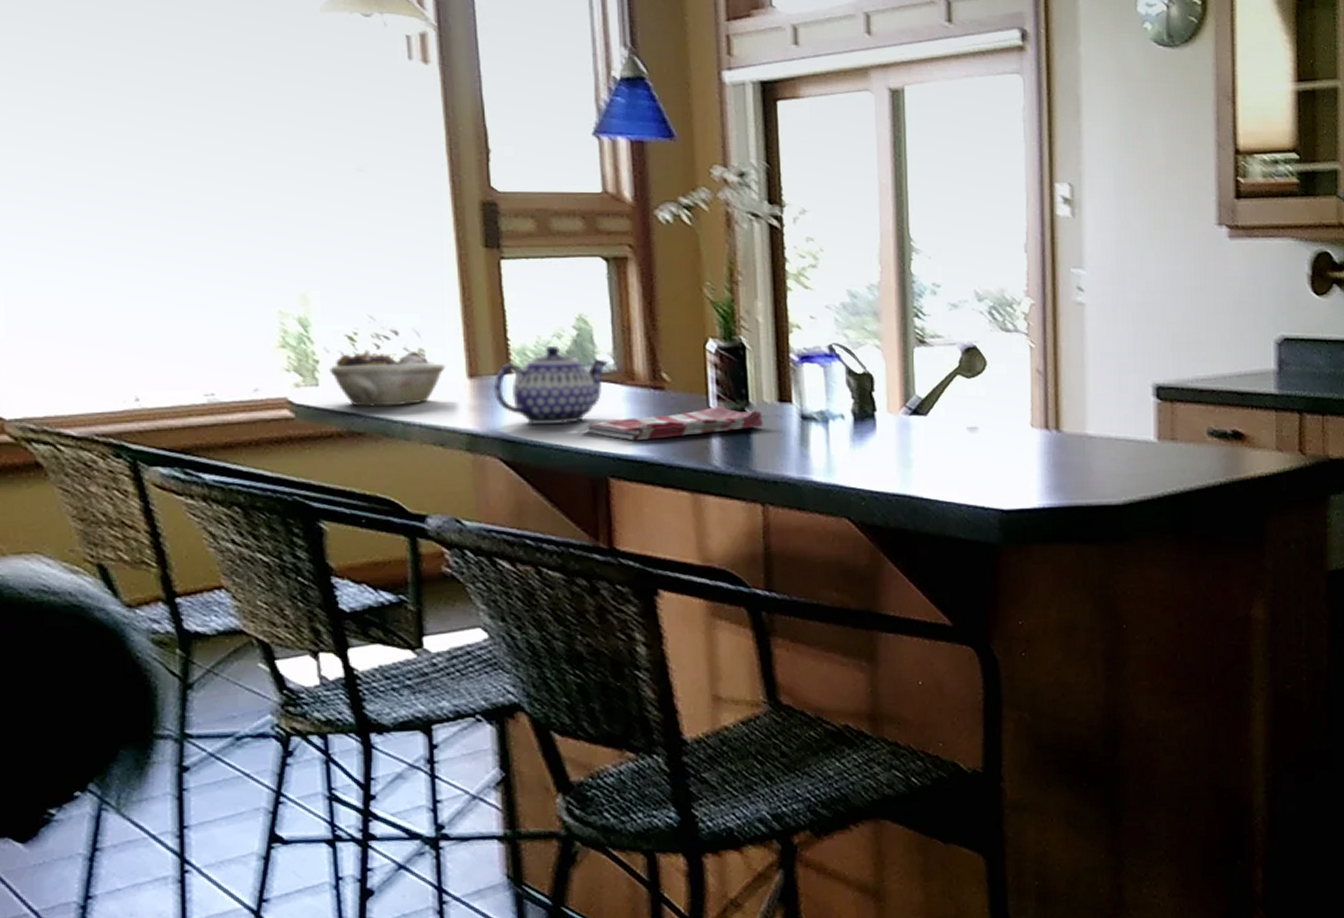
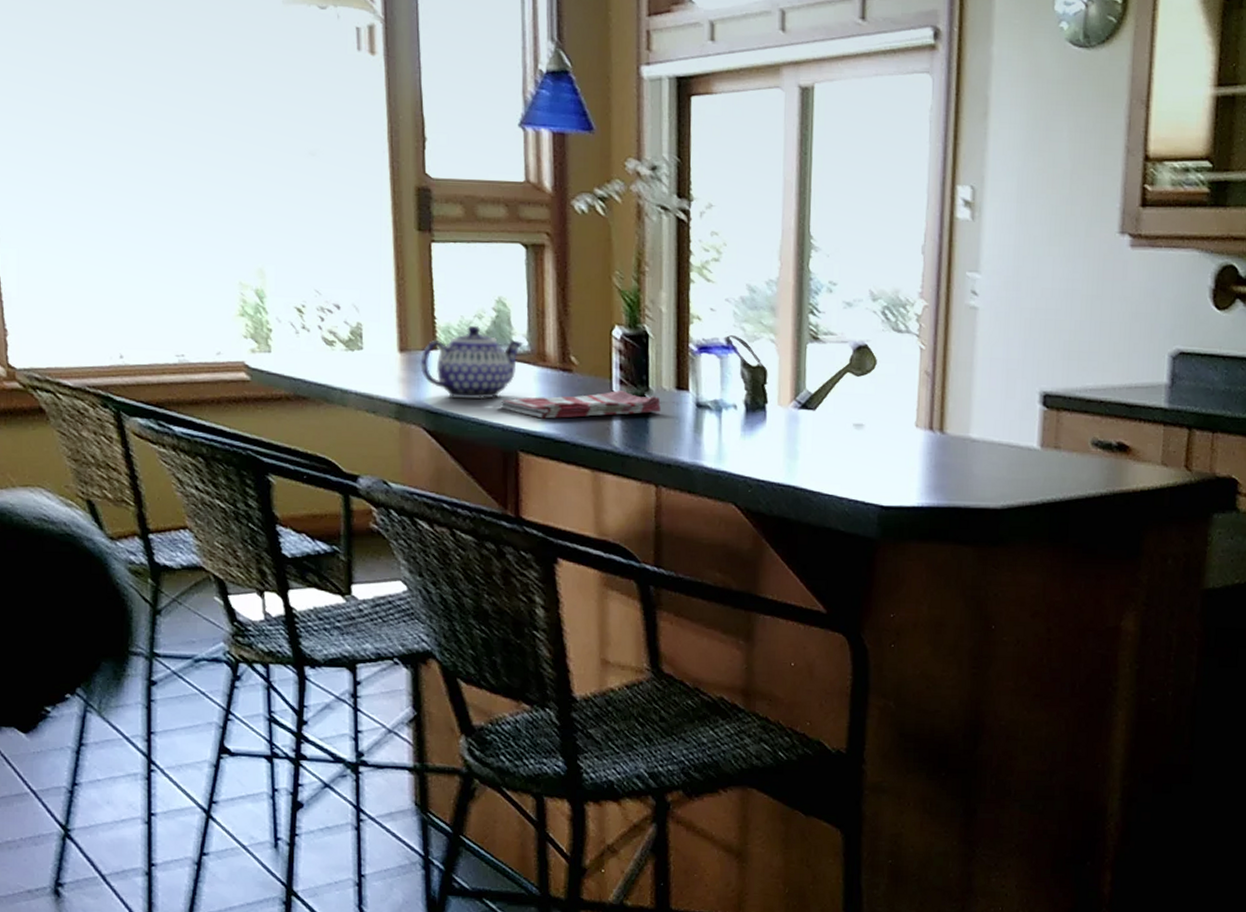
succulent planter: present [330,349,446,407] -> none [281,321,380,375]

